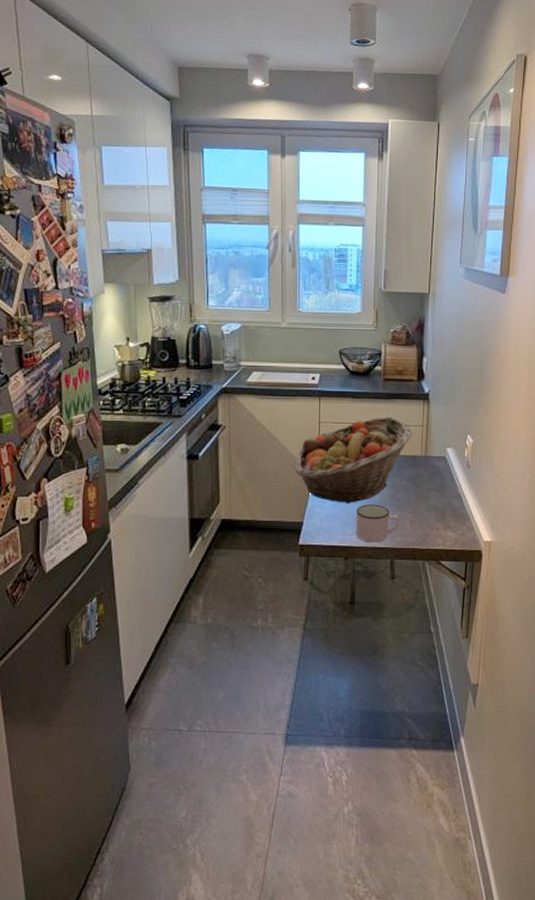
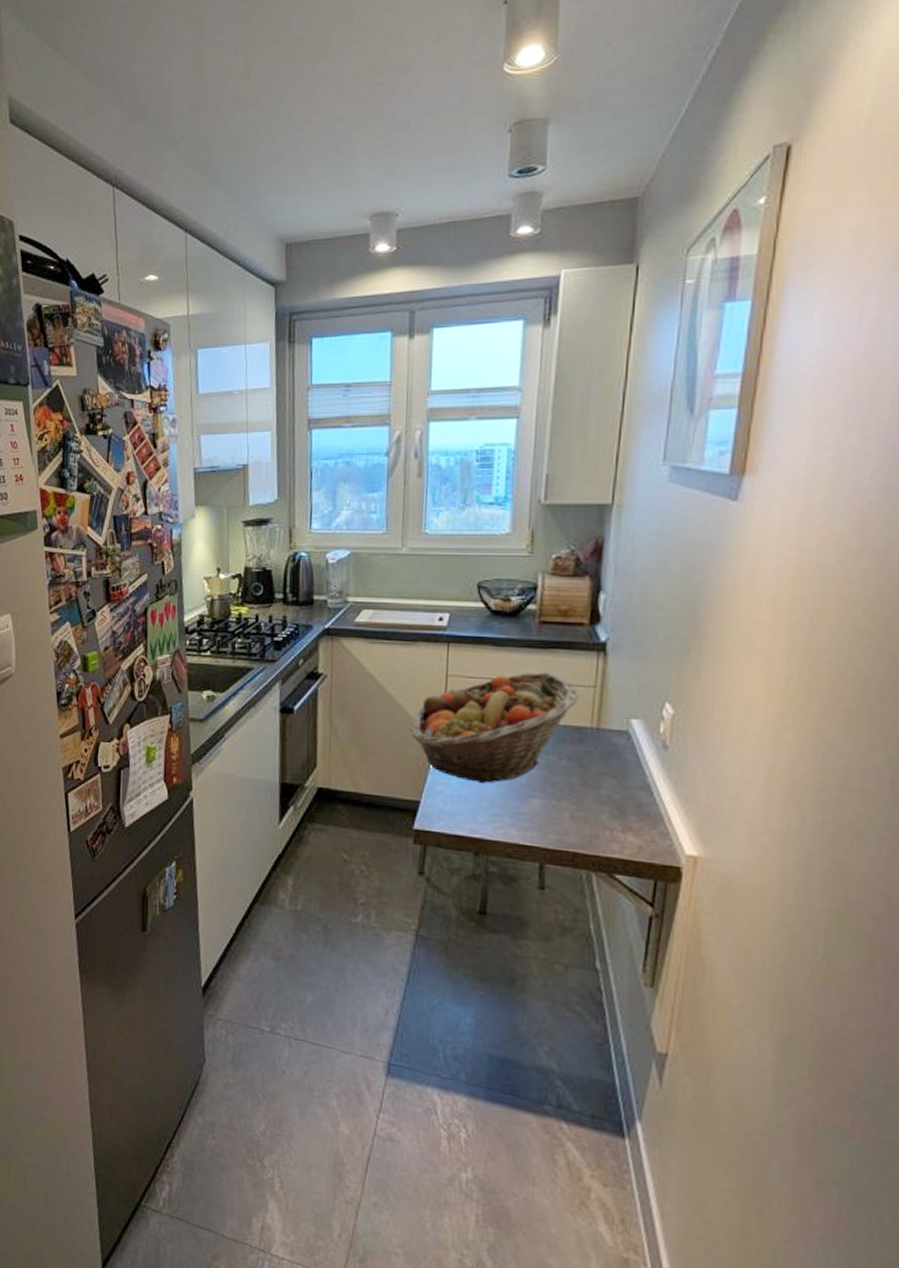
mug: present [356,504,399,543] -> none [492,786,554,838]

